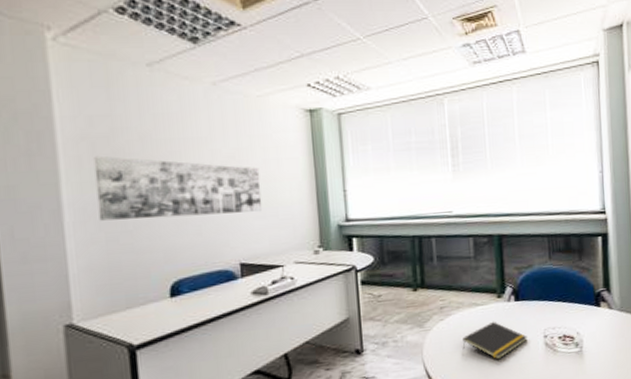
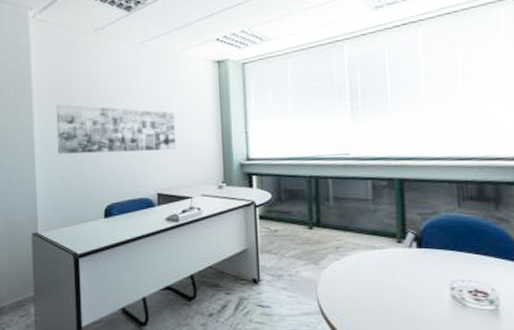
notepad: present [462,321,527,360] -> none [358,266,431,307]

